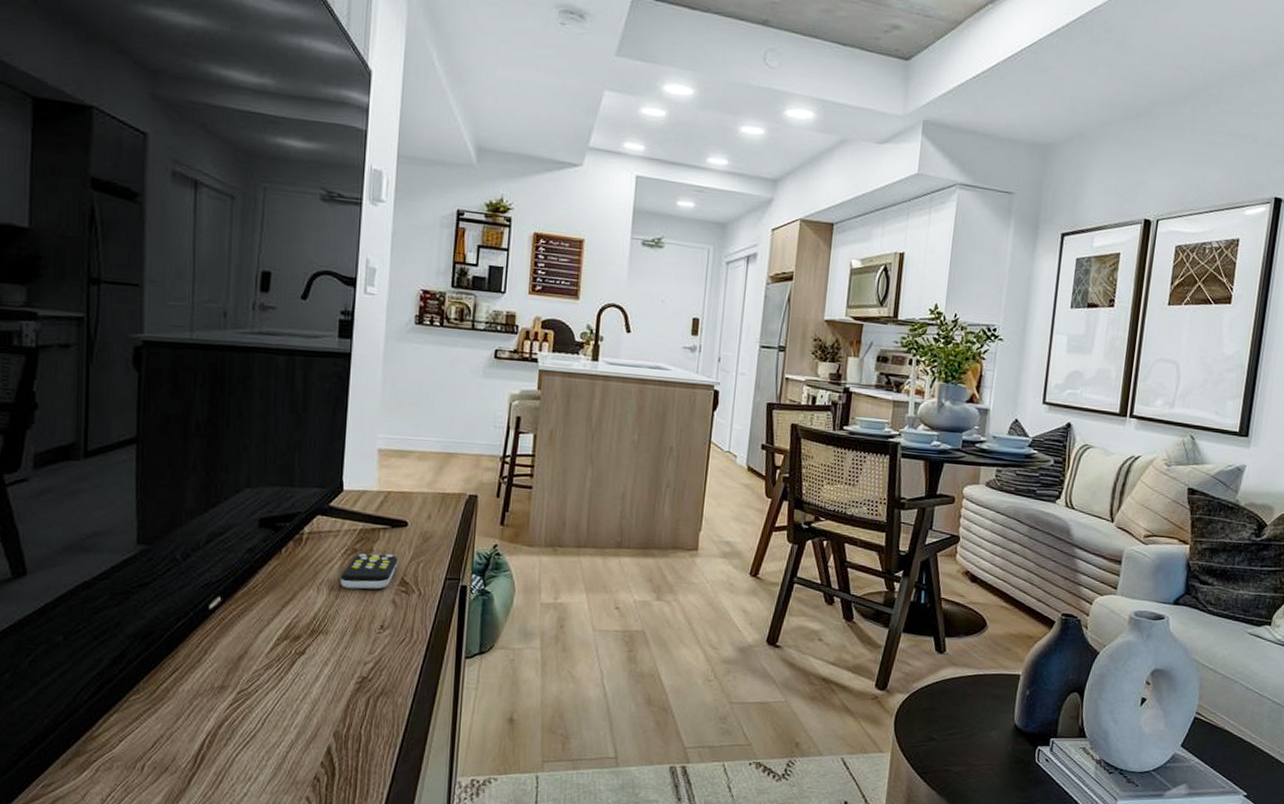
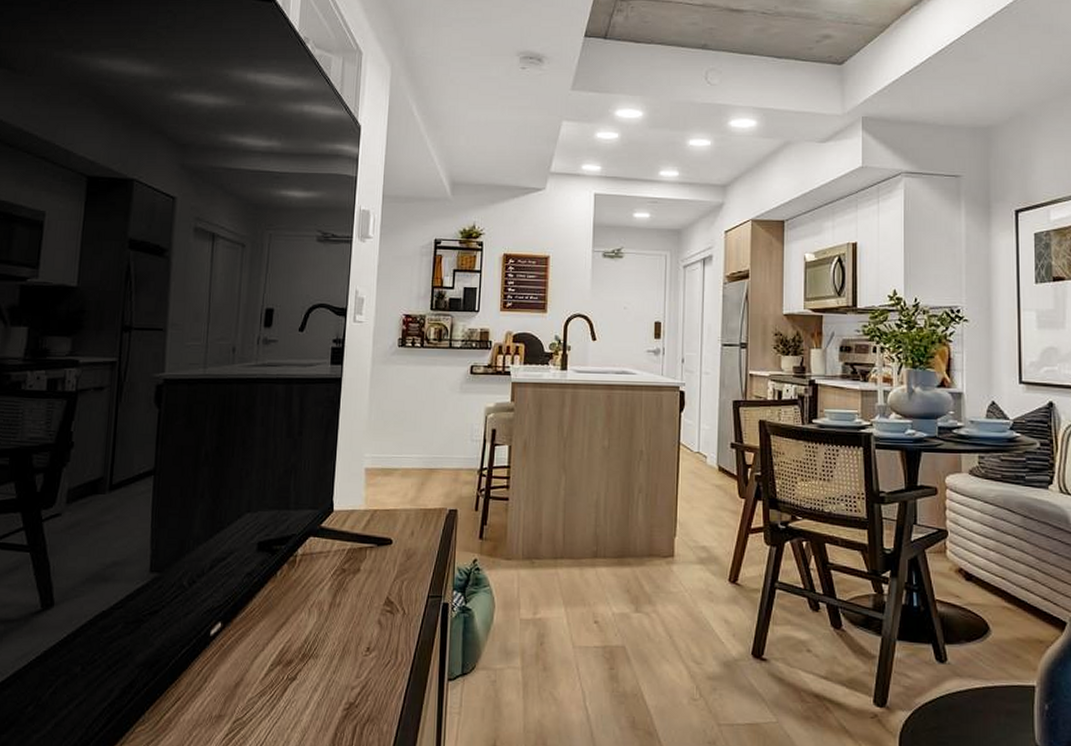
remote control: present [340,553,398,590] -> none [329,572,383,611]

